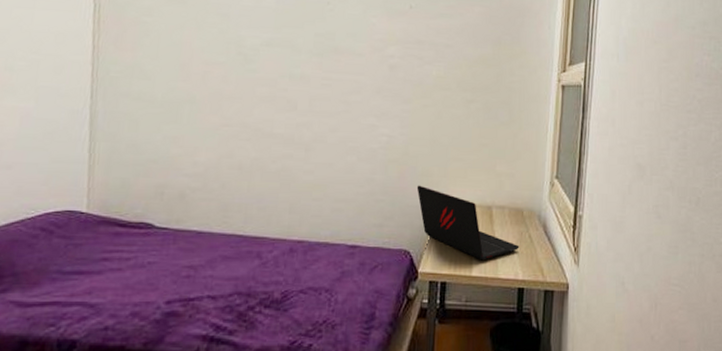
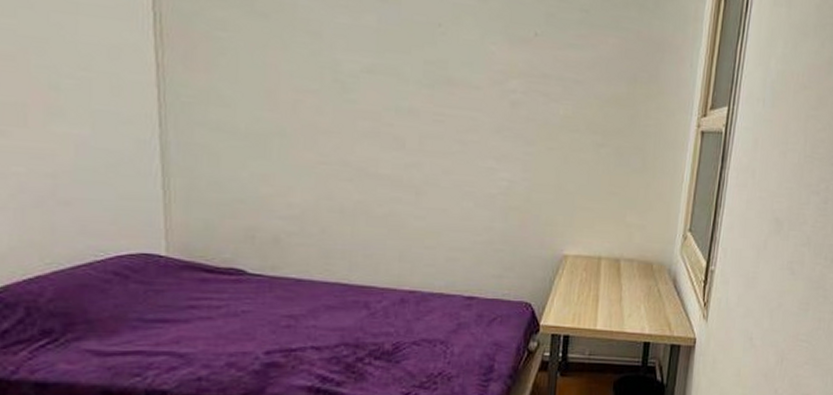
laptop: present [416,185,520,261] -> none [539,234,648,314]

